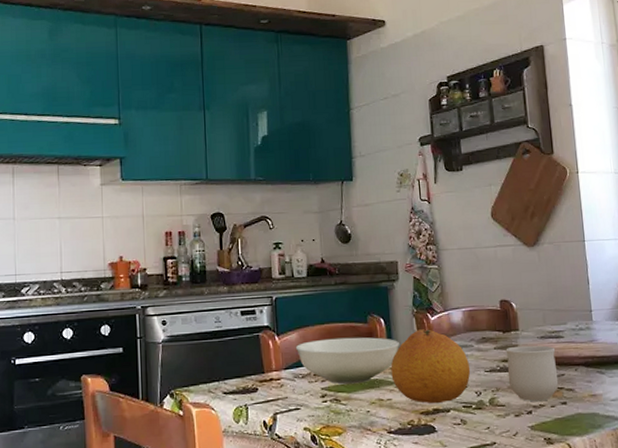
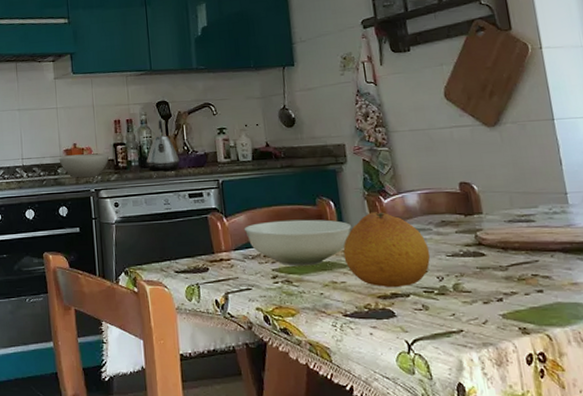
bowl: none [102,267,159,294] -> present [59,153,110,178]
kettle: none [198,232,233,288] -> present [147,119,180,172]
mug: present [505,345,559,402] -> none [468,229,533,289]

